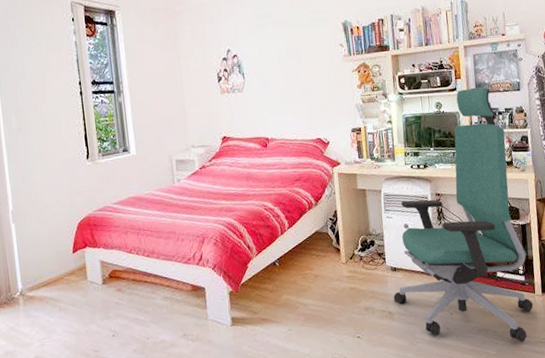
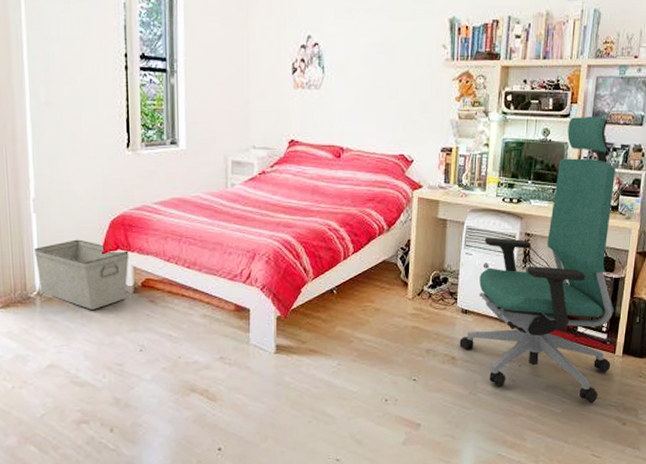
storage bin: none [14,242,97,304] -> present [33,239,129,310]

